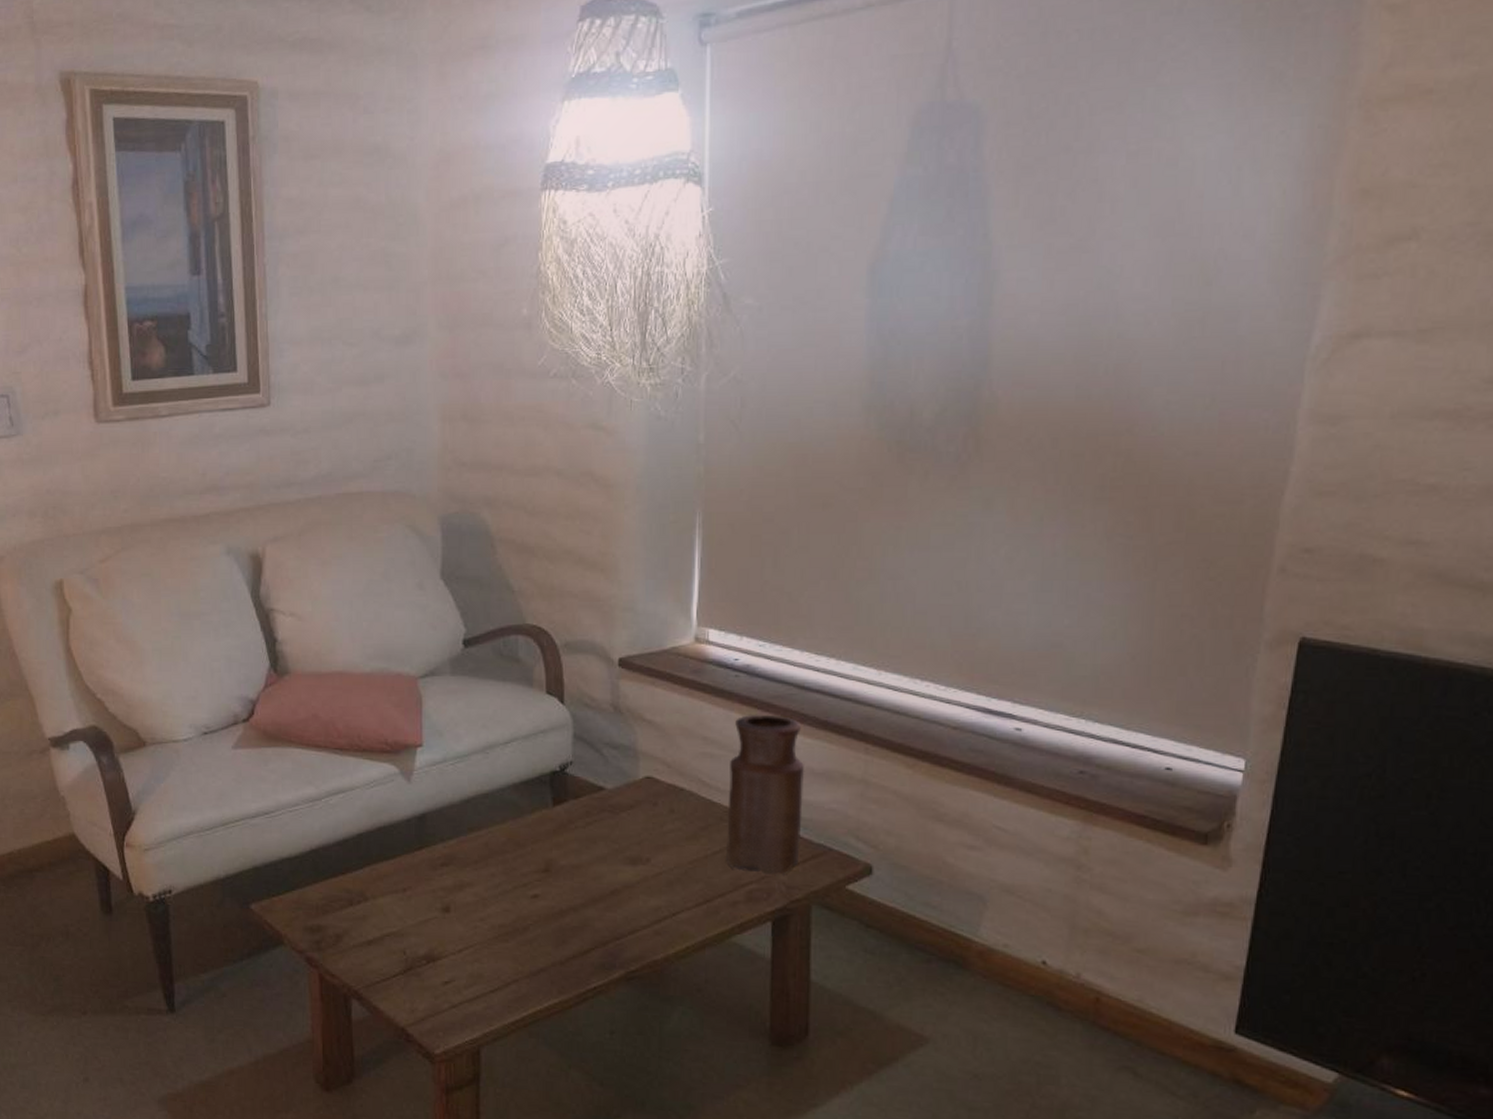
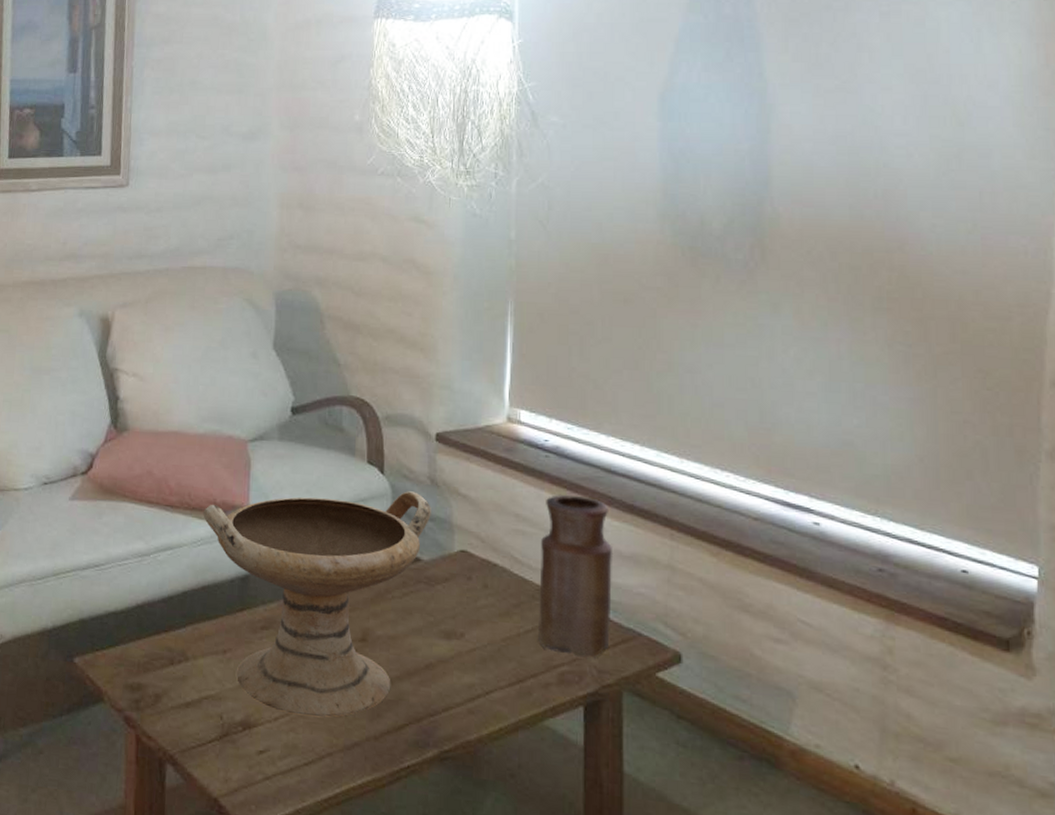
decorative bowl: none [374,720,615,947] -> present [203,491,431,717]

